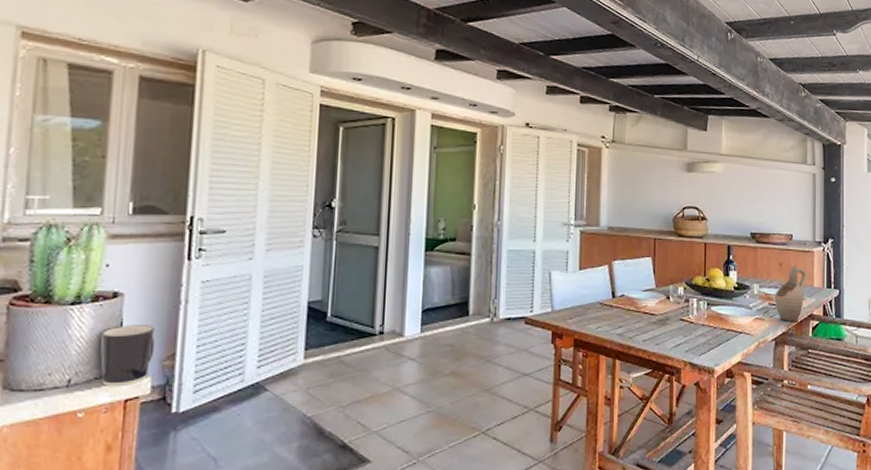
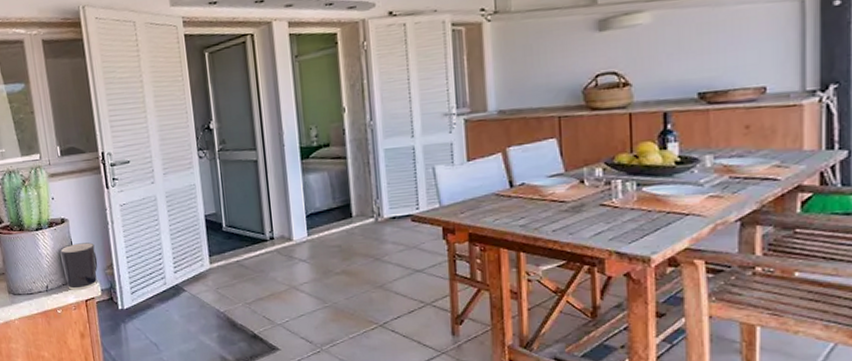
pitcher: present [775,266,808,323] -> none [738,127,793,198]

